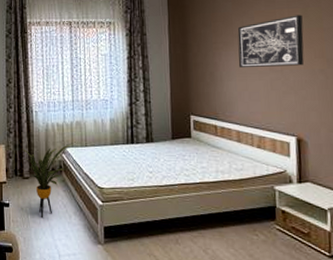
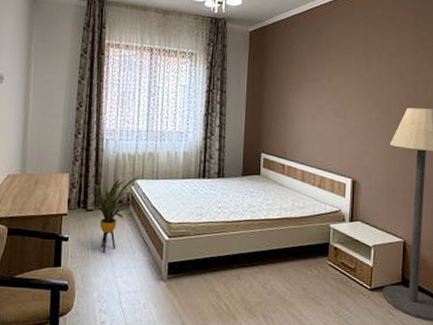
wall art: present [237,14,304,67] -> none [308,65,365,113]

